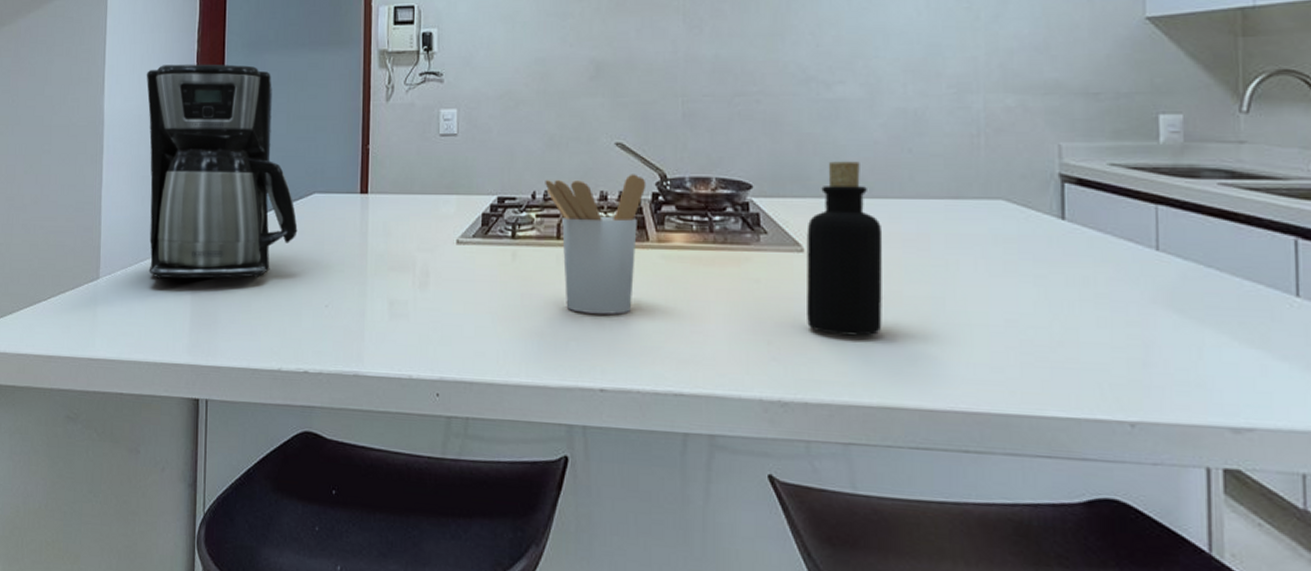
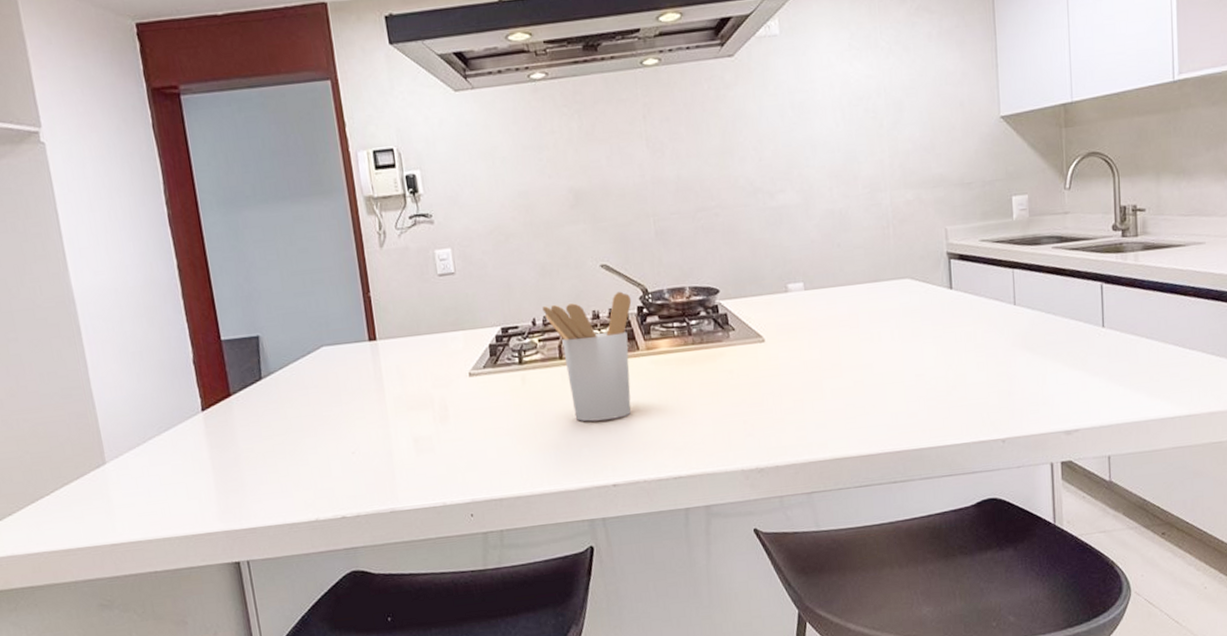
coffee maker: present [146,64,298,279] -> none [113,224,312,454]
bottle: present [806,161,882,336] -> none [765,259,829,407]

